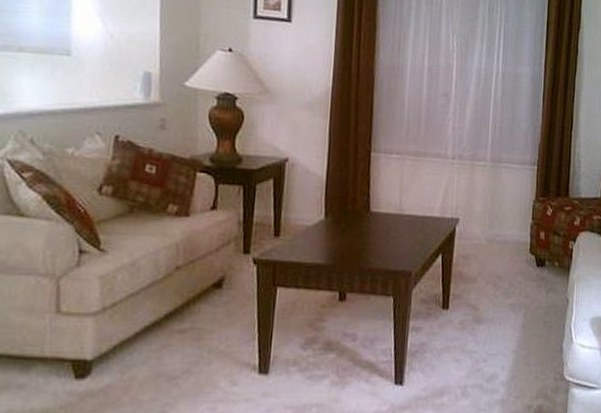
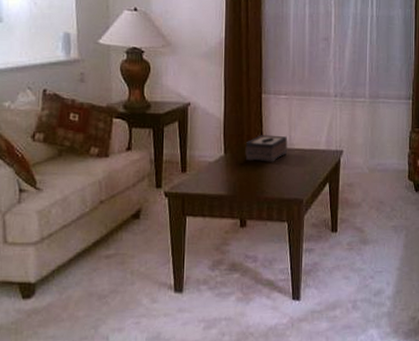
tissue box: none [348,198,398,229] -> present [245,135,288,162]

